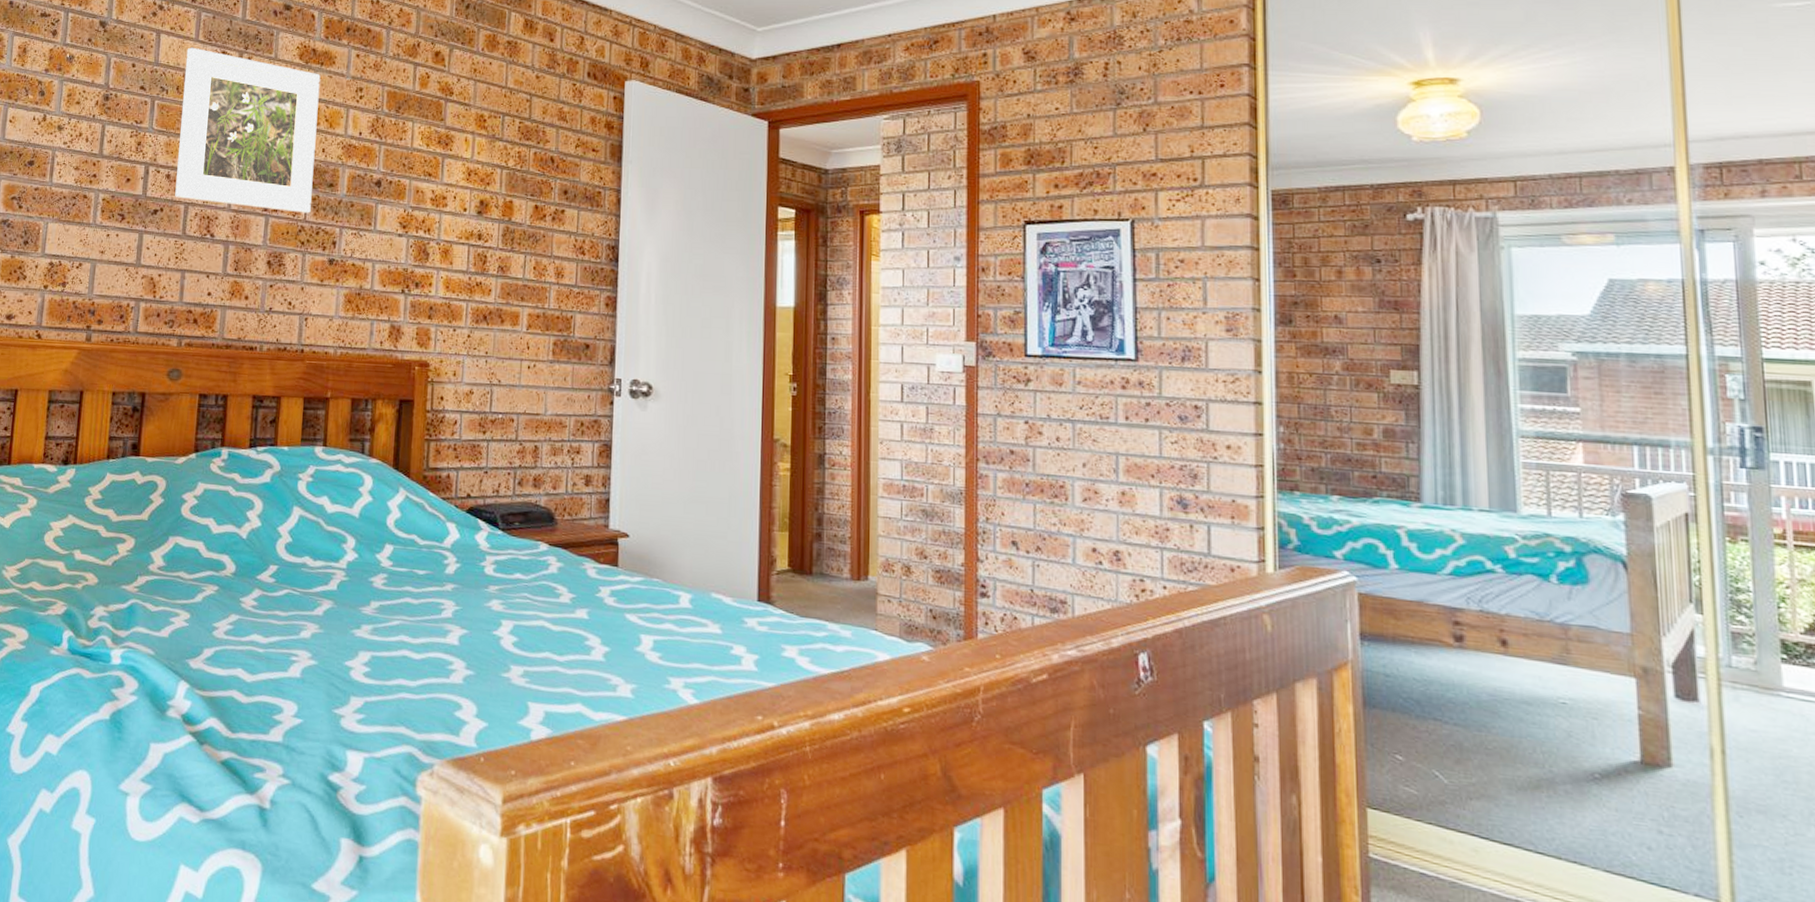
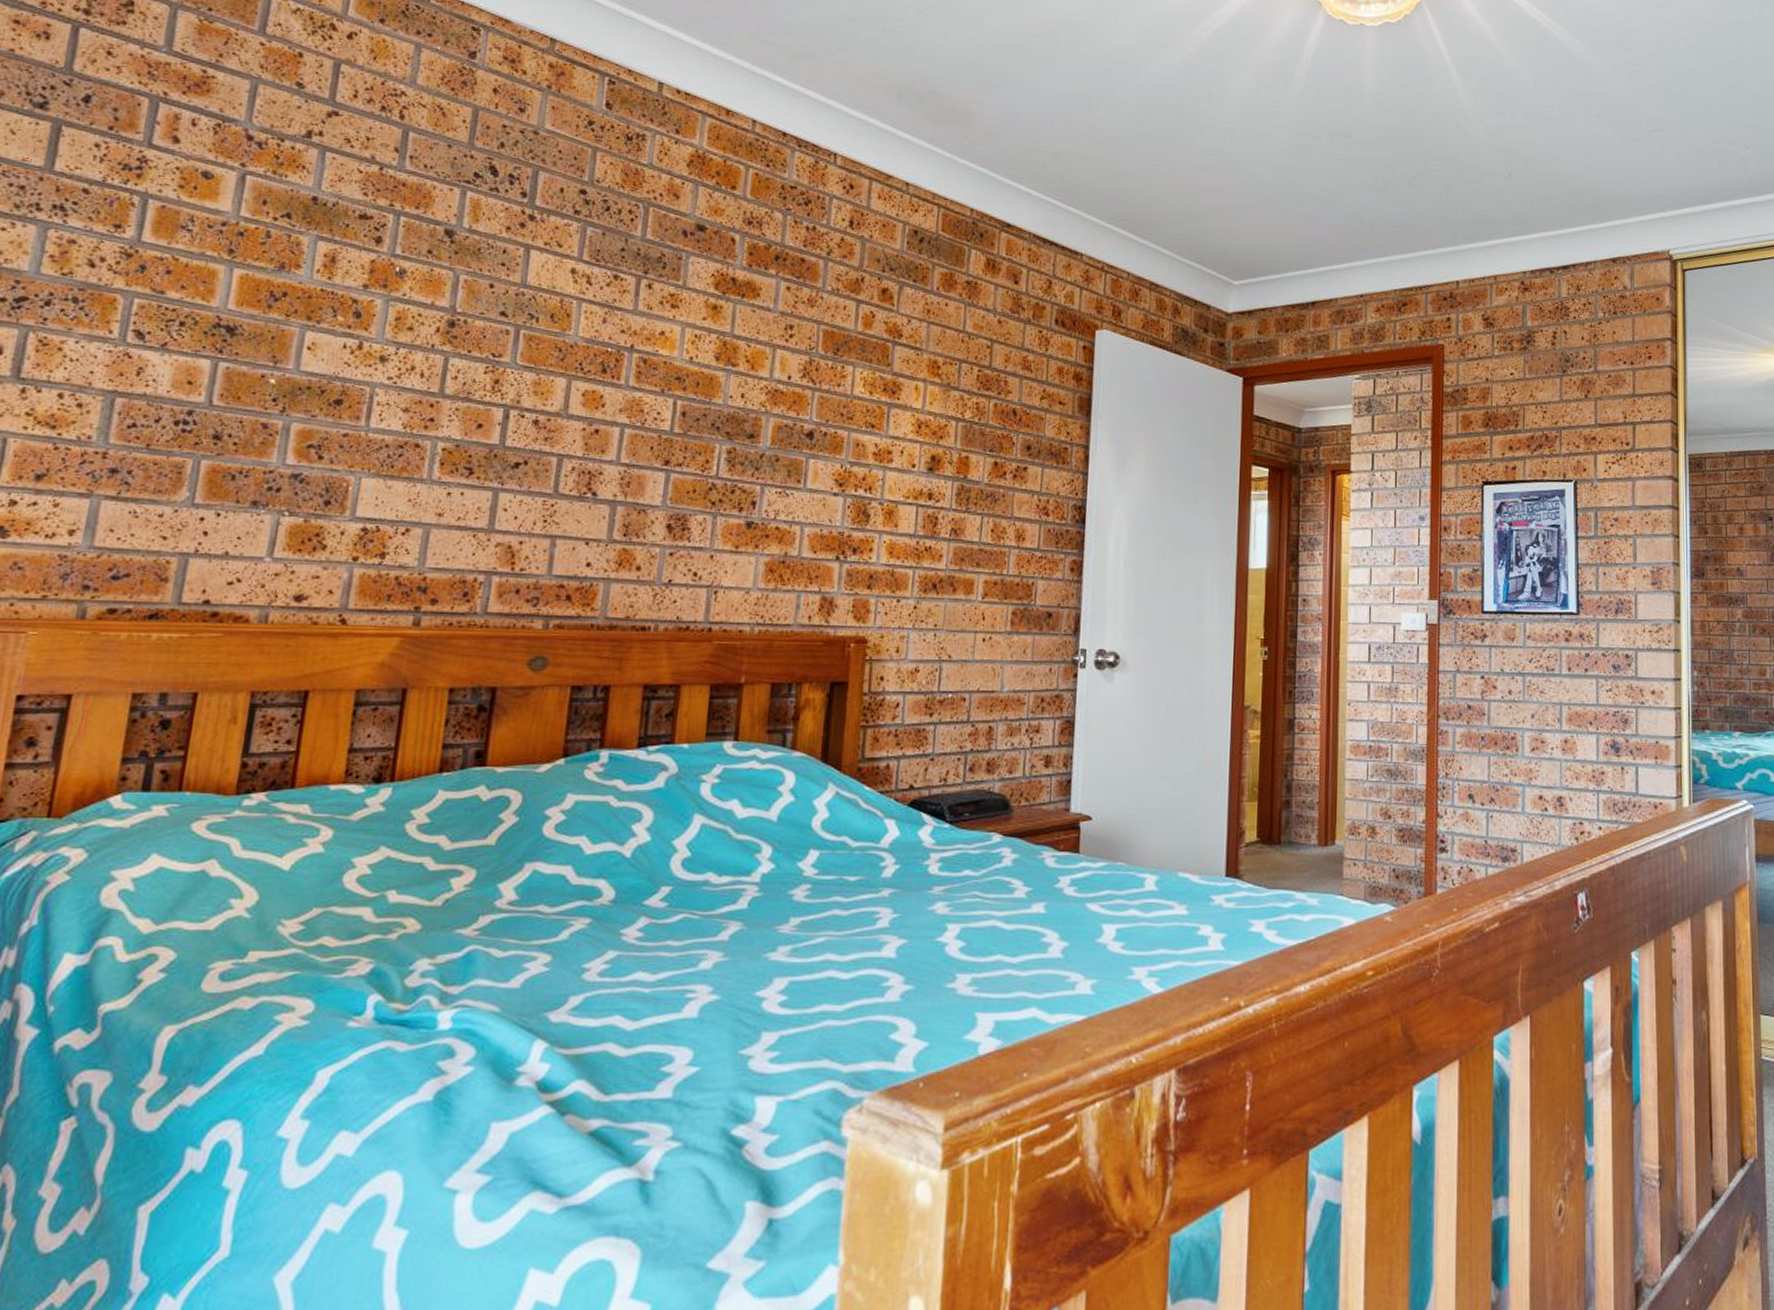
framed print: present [175,47,321,213] -> none [544,268,741,469]

